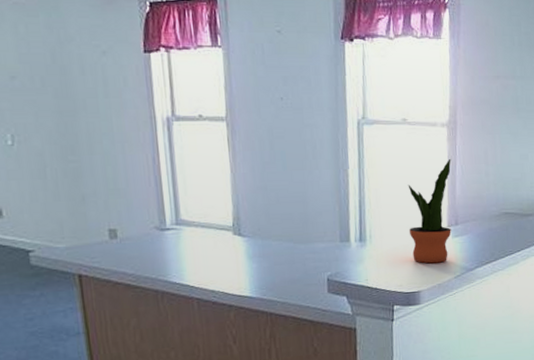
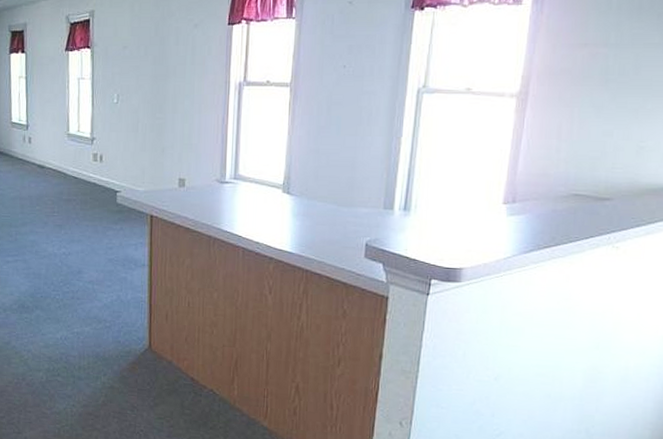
potted plant: present [408,158,451,264] -> none [459,131,517,241]

